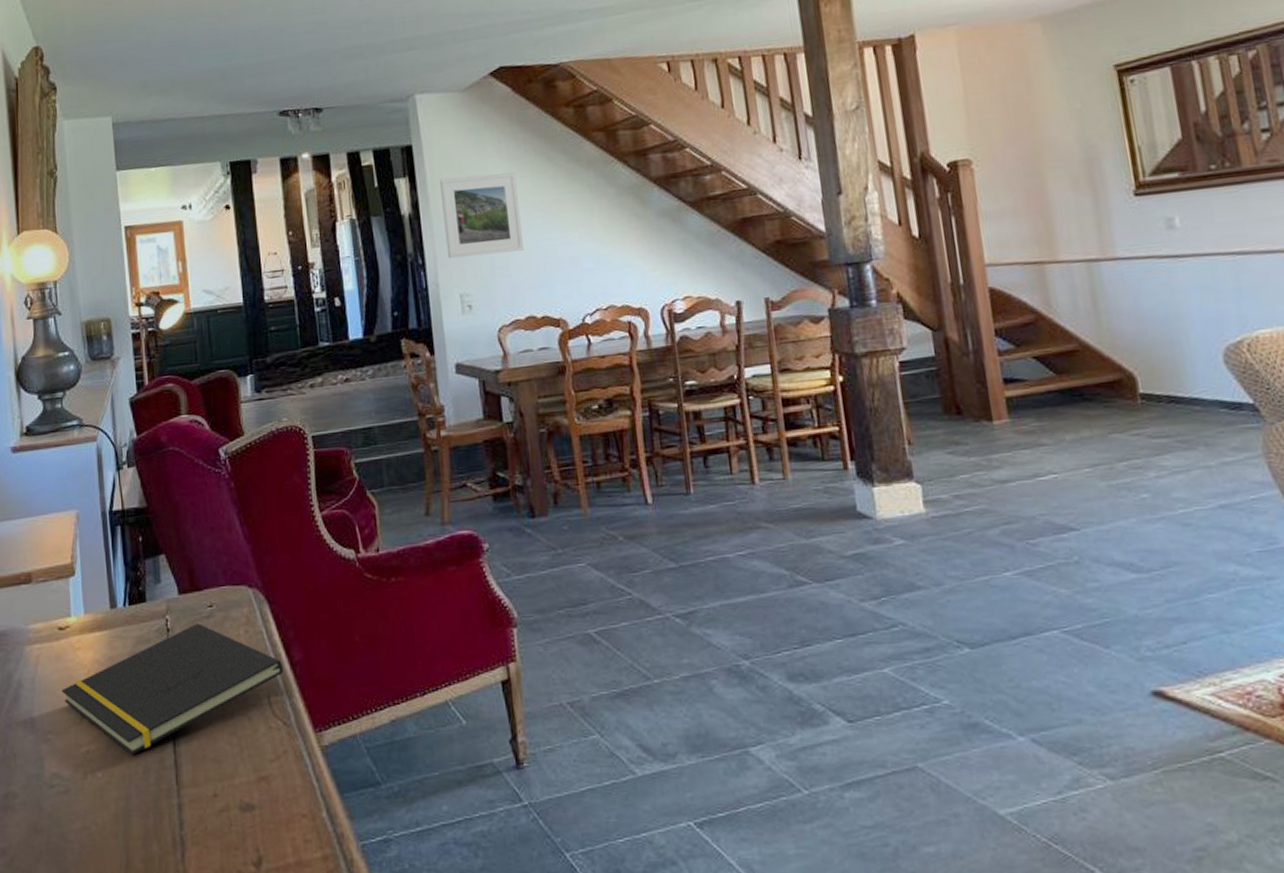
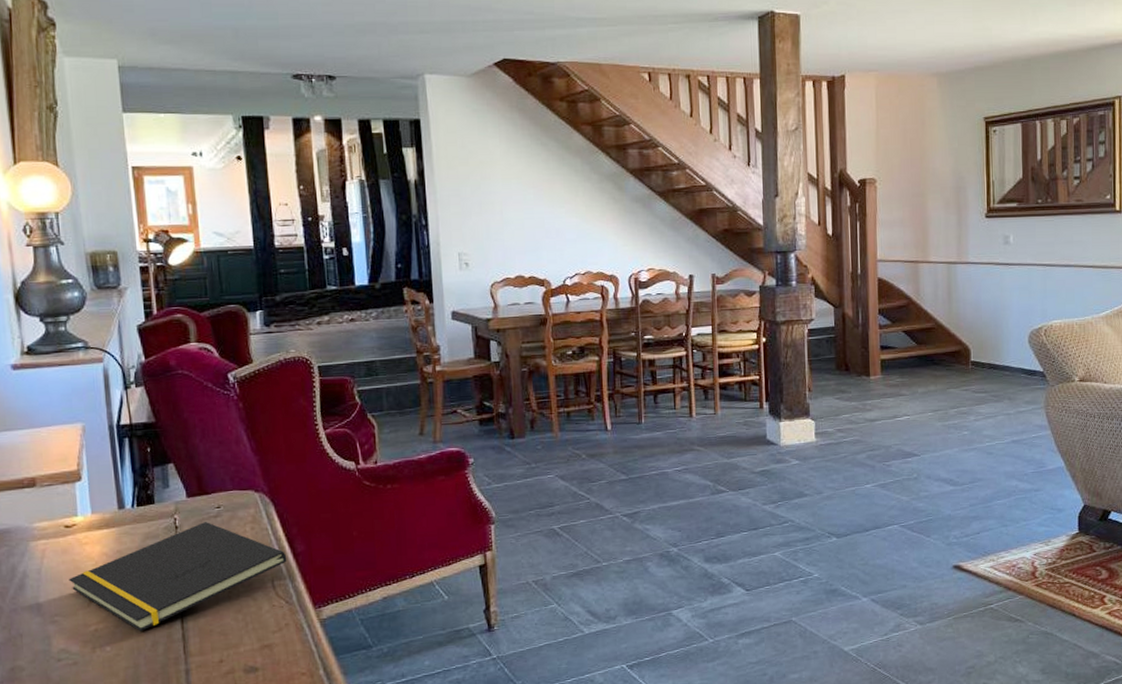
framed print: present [440,172,523,259] -> none [445,151,516,222]

